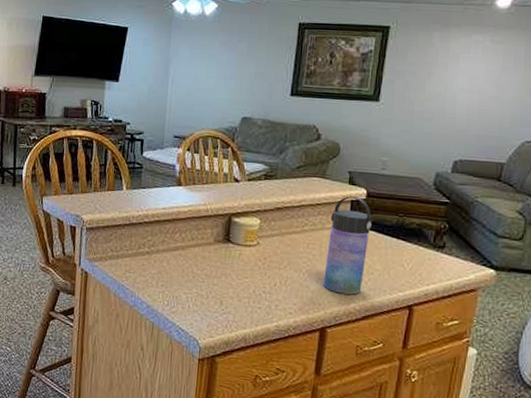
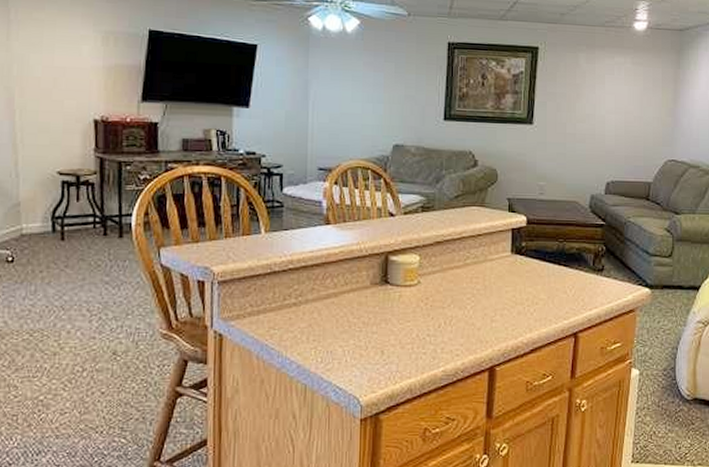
water bottle: present [323,196,372,295] -> none [489,224,533,328]

